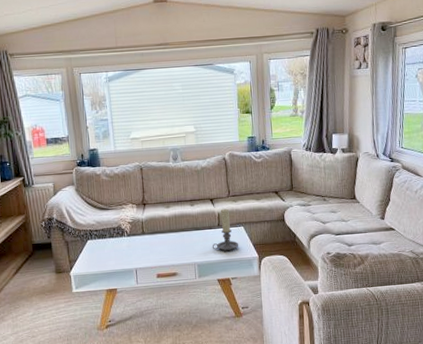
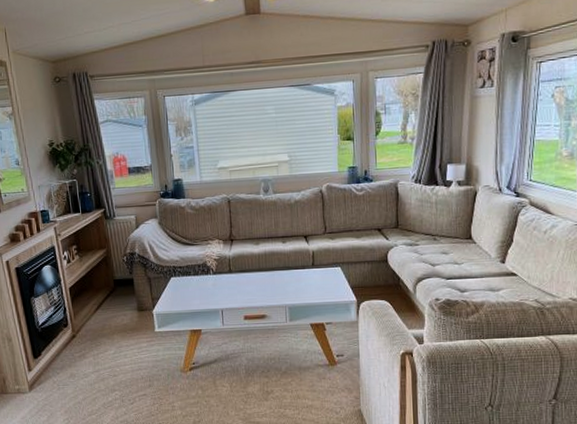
candle holder: present [212,208,239,251] -> none [305,246,335,293]

